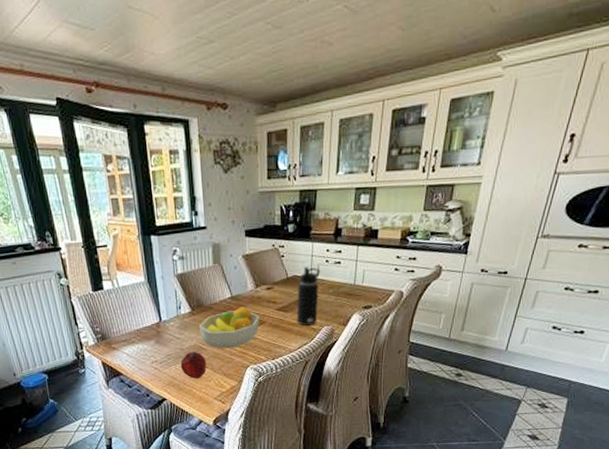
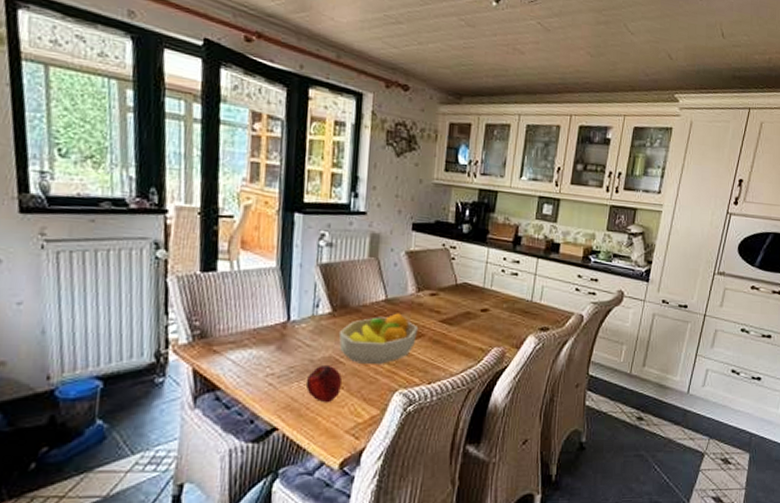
water bottle: present [296,266,321,327] -> none [462,273,495,346]

